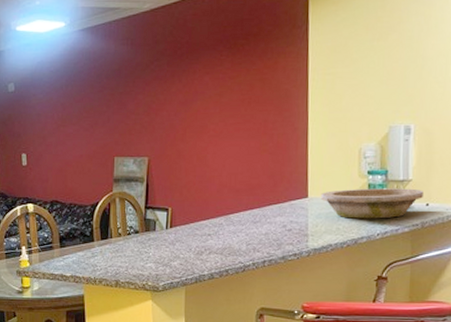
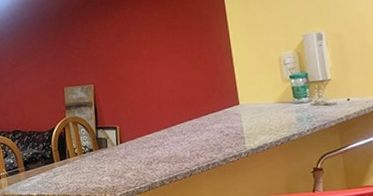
bowl: present [320,188,423,219] -> none [250,87,343,119]

